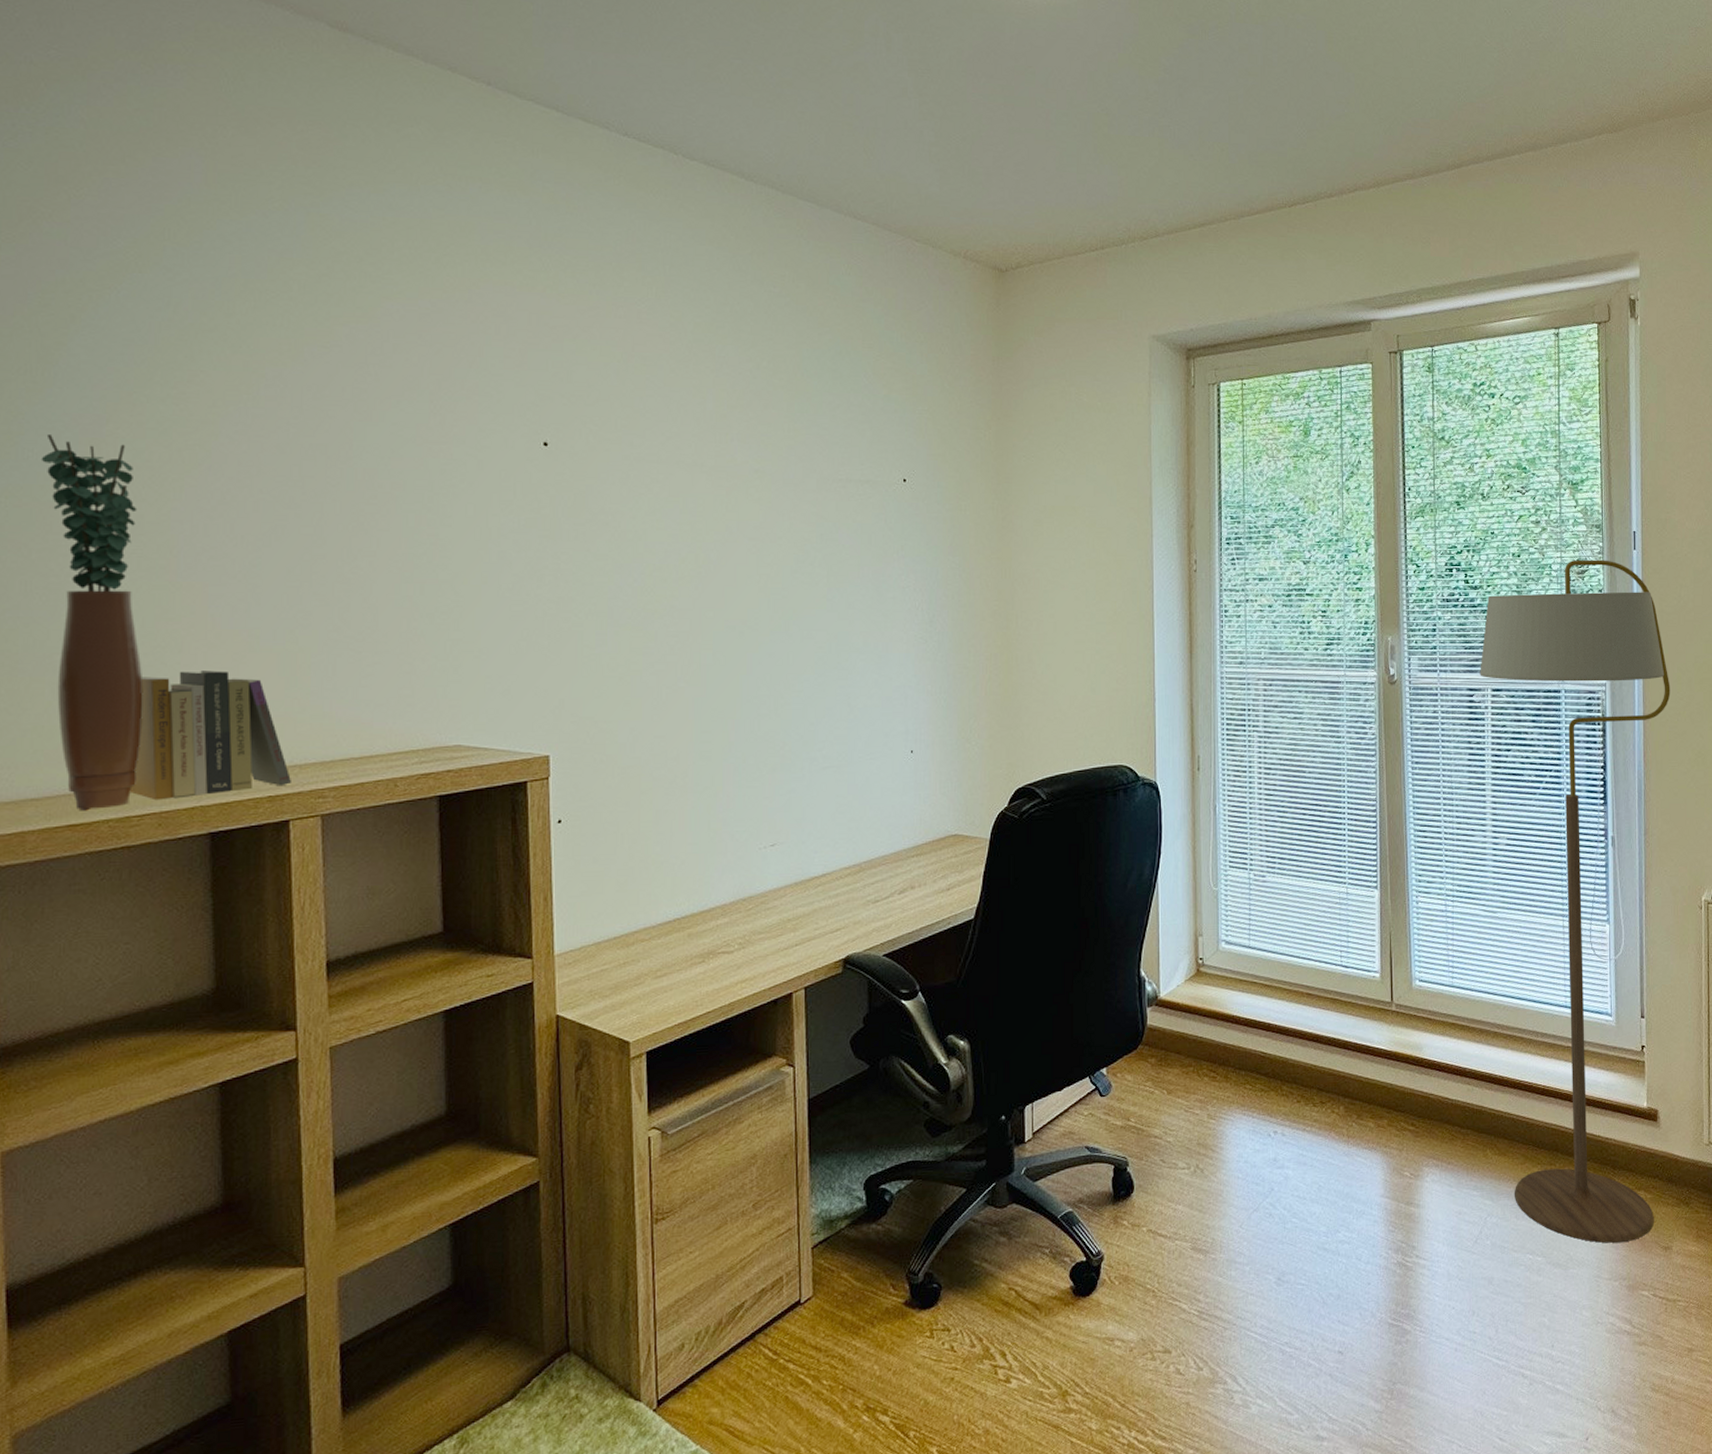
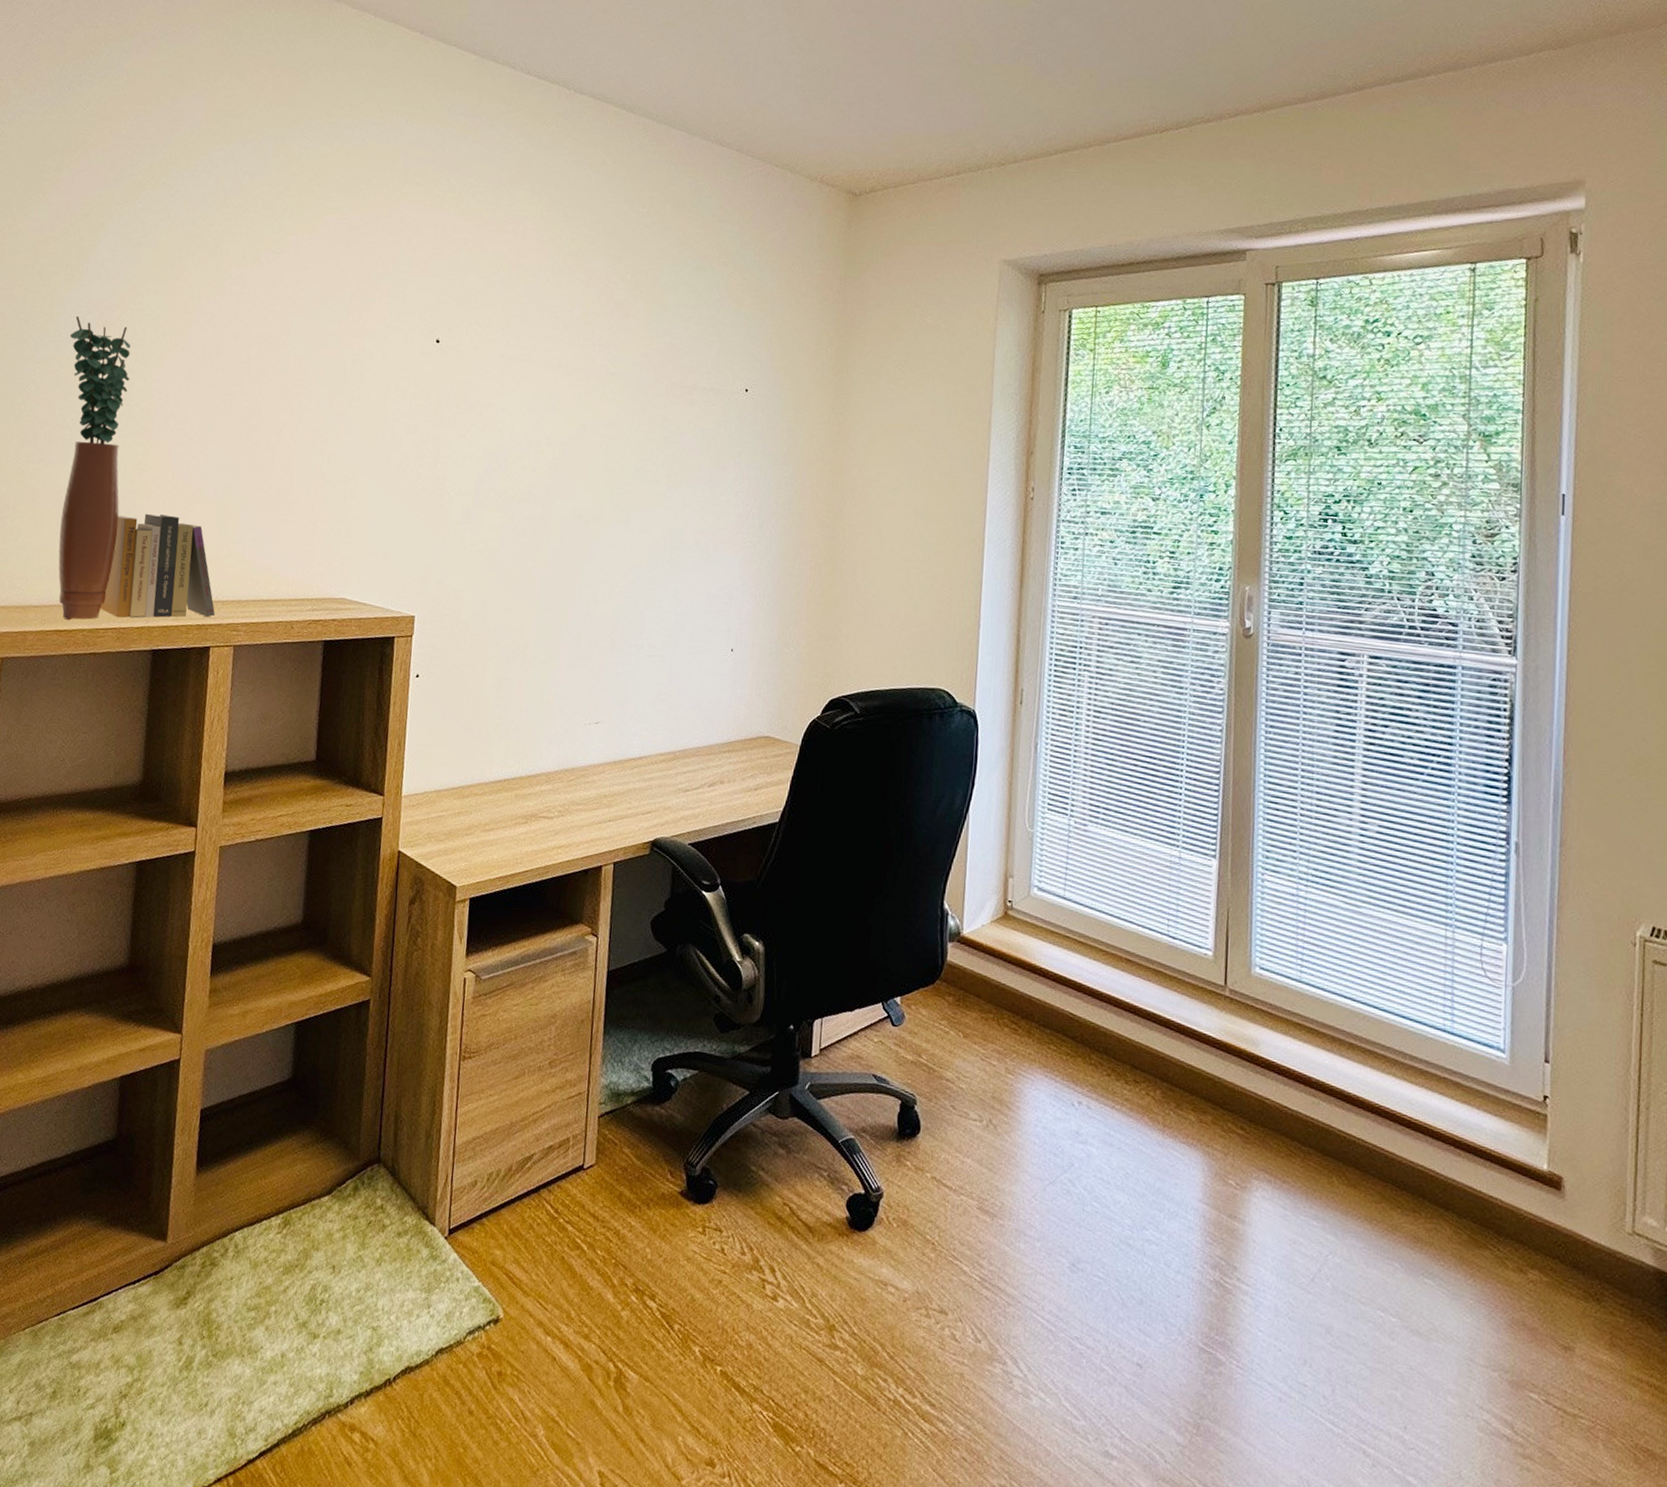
floor lamp: present [1480,559,1671,1243] -> none [1355,521,1604,1328]

